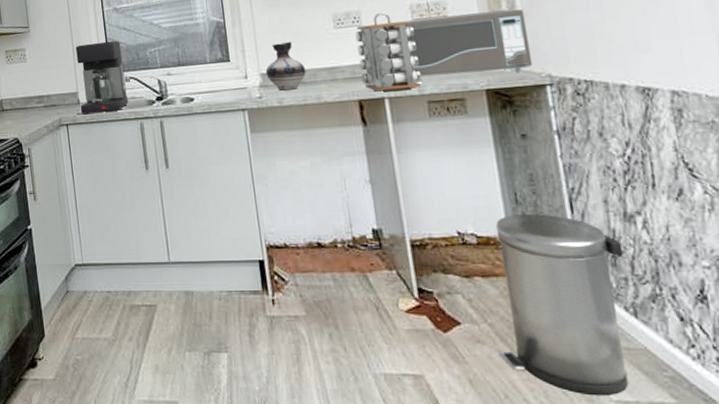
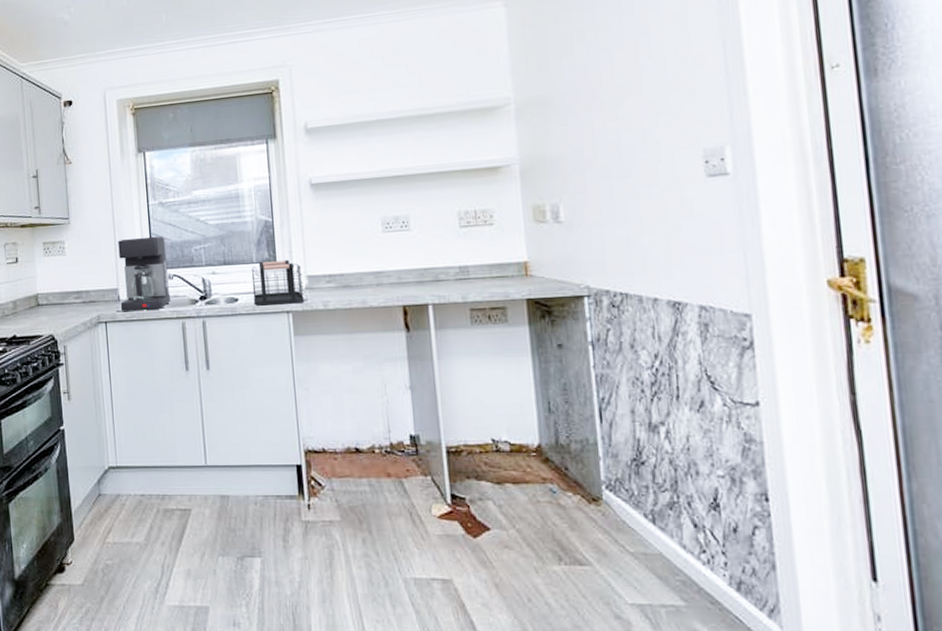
dish rack: none [206,59,260,105] -> present [251,260,305,306]
ceramic jug: present [265,42,306,91] -> none [312,244,353,294]
spice rack: present [355,11,421,92] -> none [403,217,465,298]
microwave: present [405,9,533,77] -> none [452,219,573,284]
pedal bin: present [495,214,629,395] -> none [524,423,646,598]

